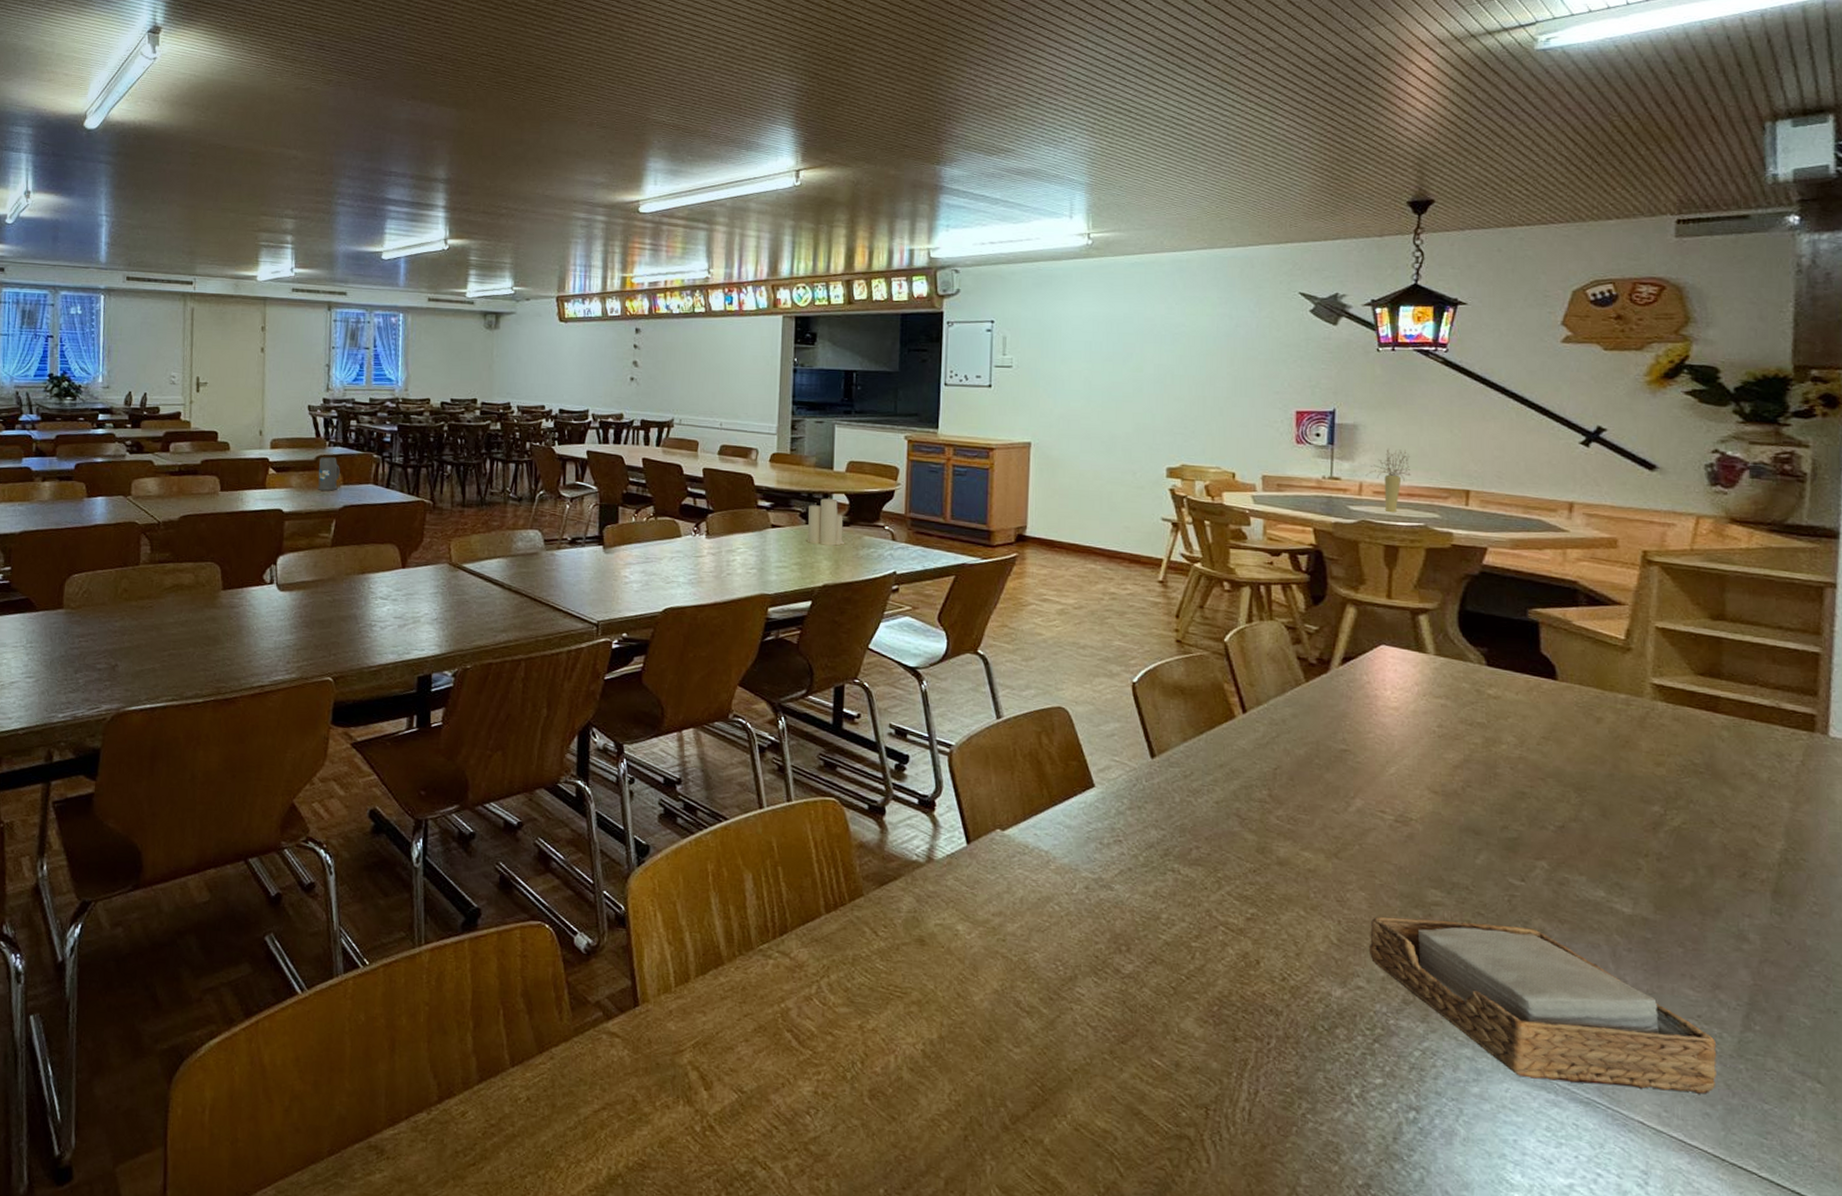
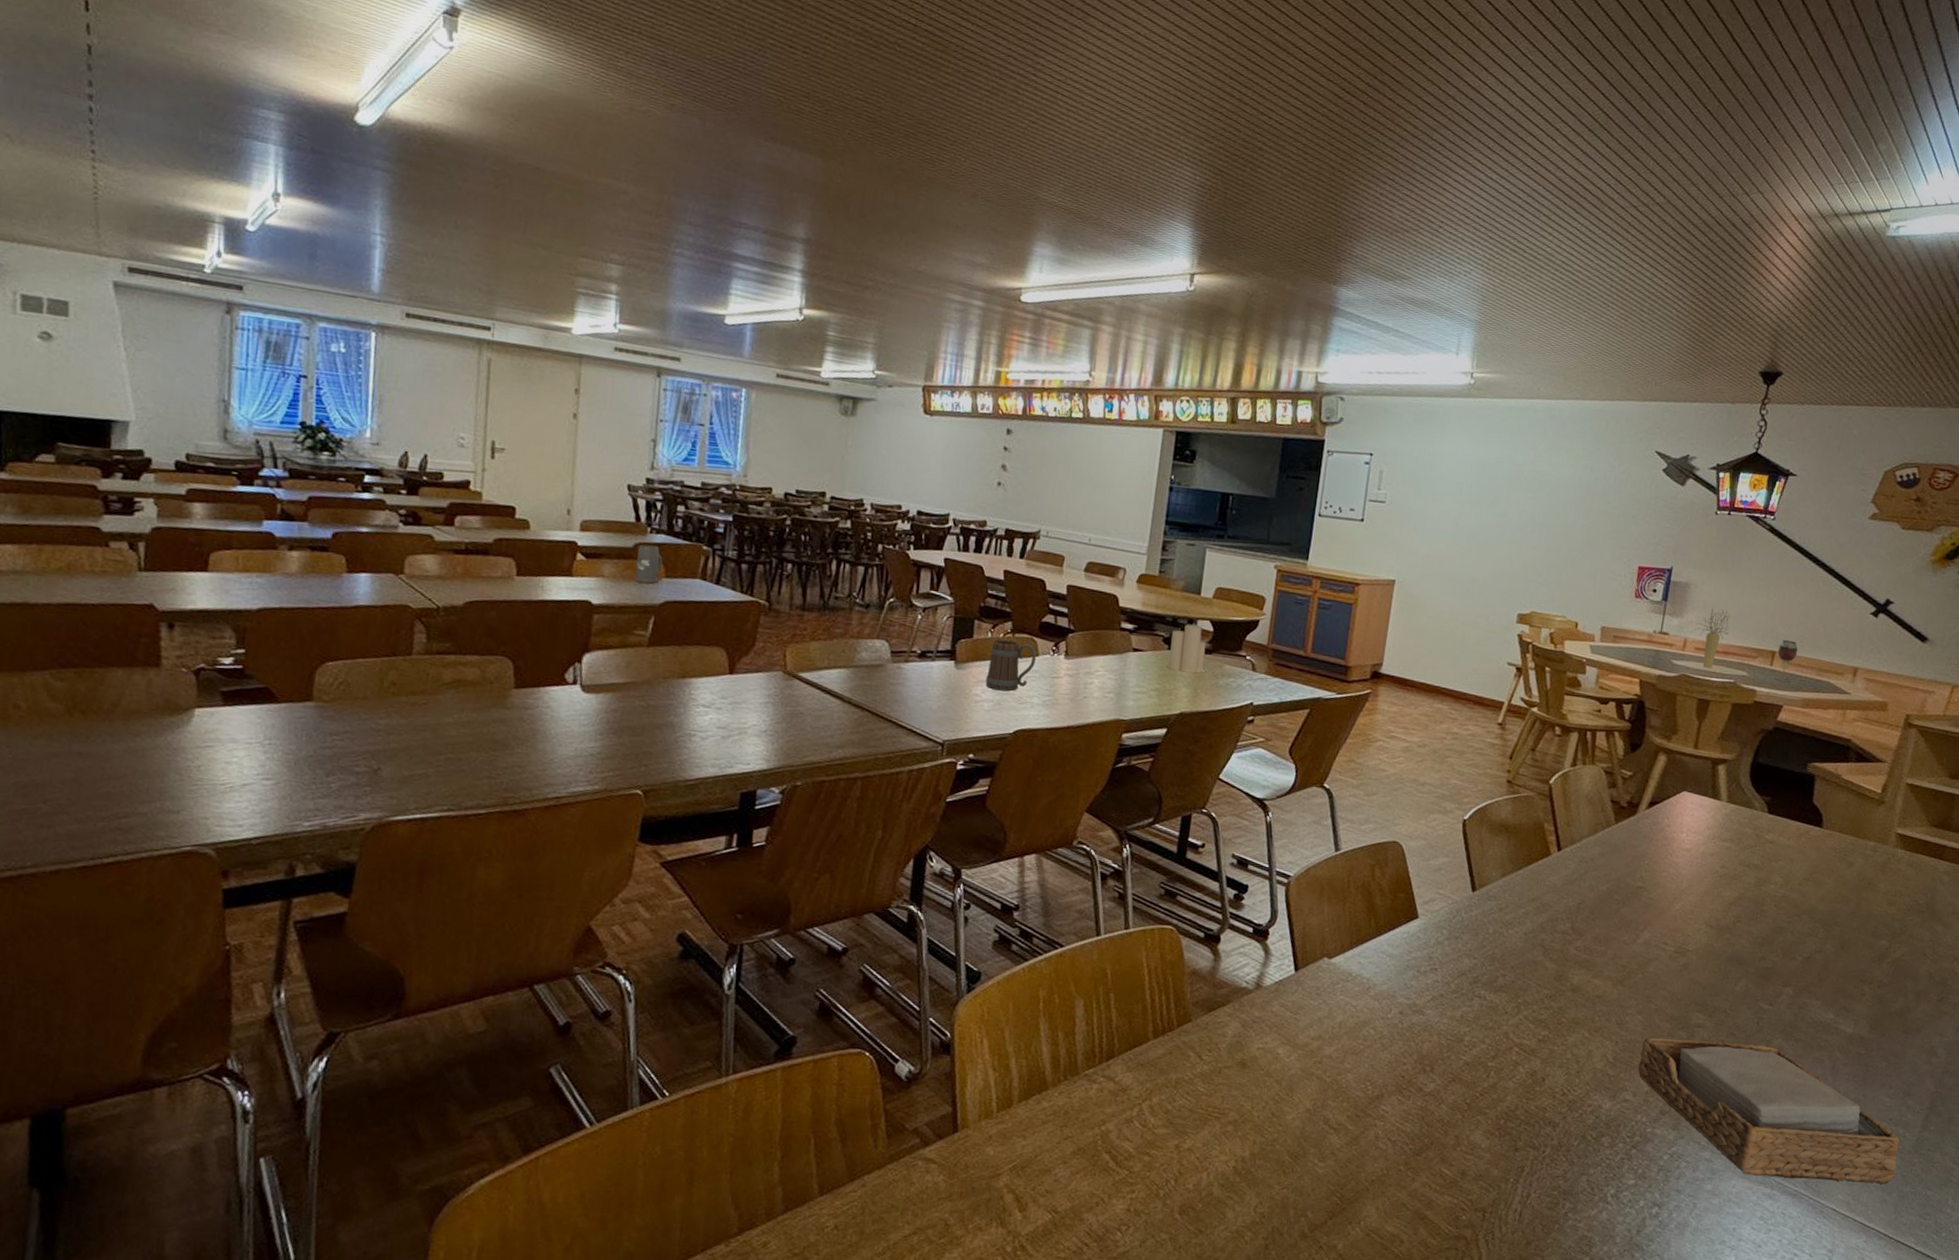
beer mug: none [633,523,679,572] -> present [985,639,1036,691]
wineglass: none [1472,478,1497,523] -> present [1774,640,1798,683]

